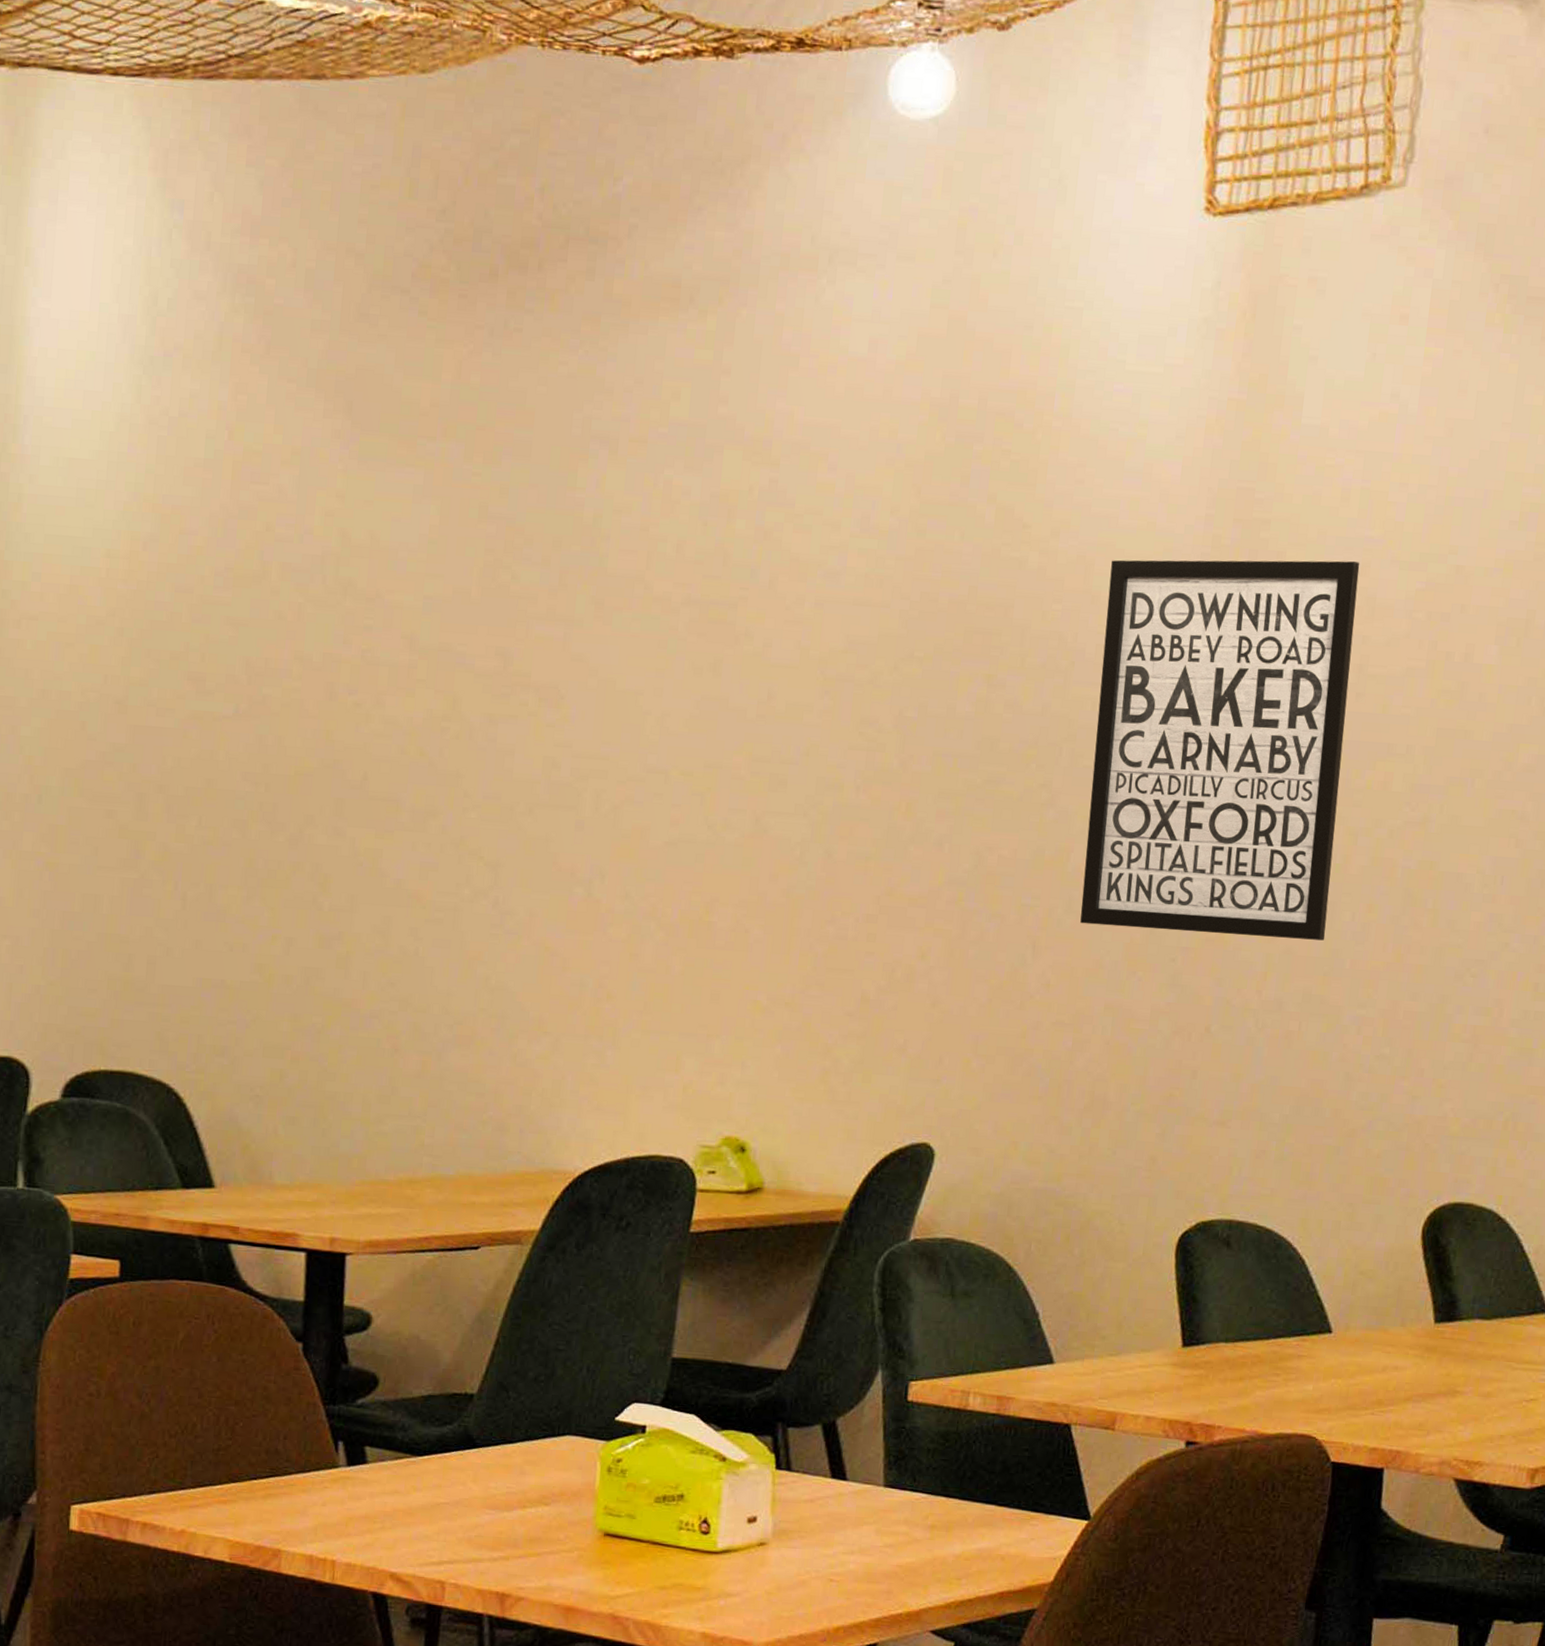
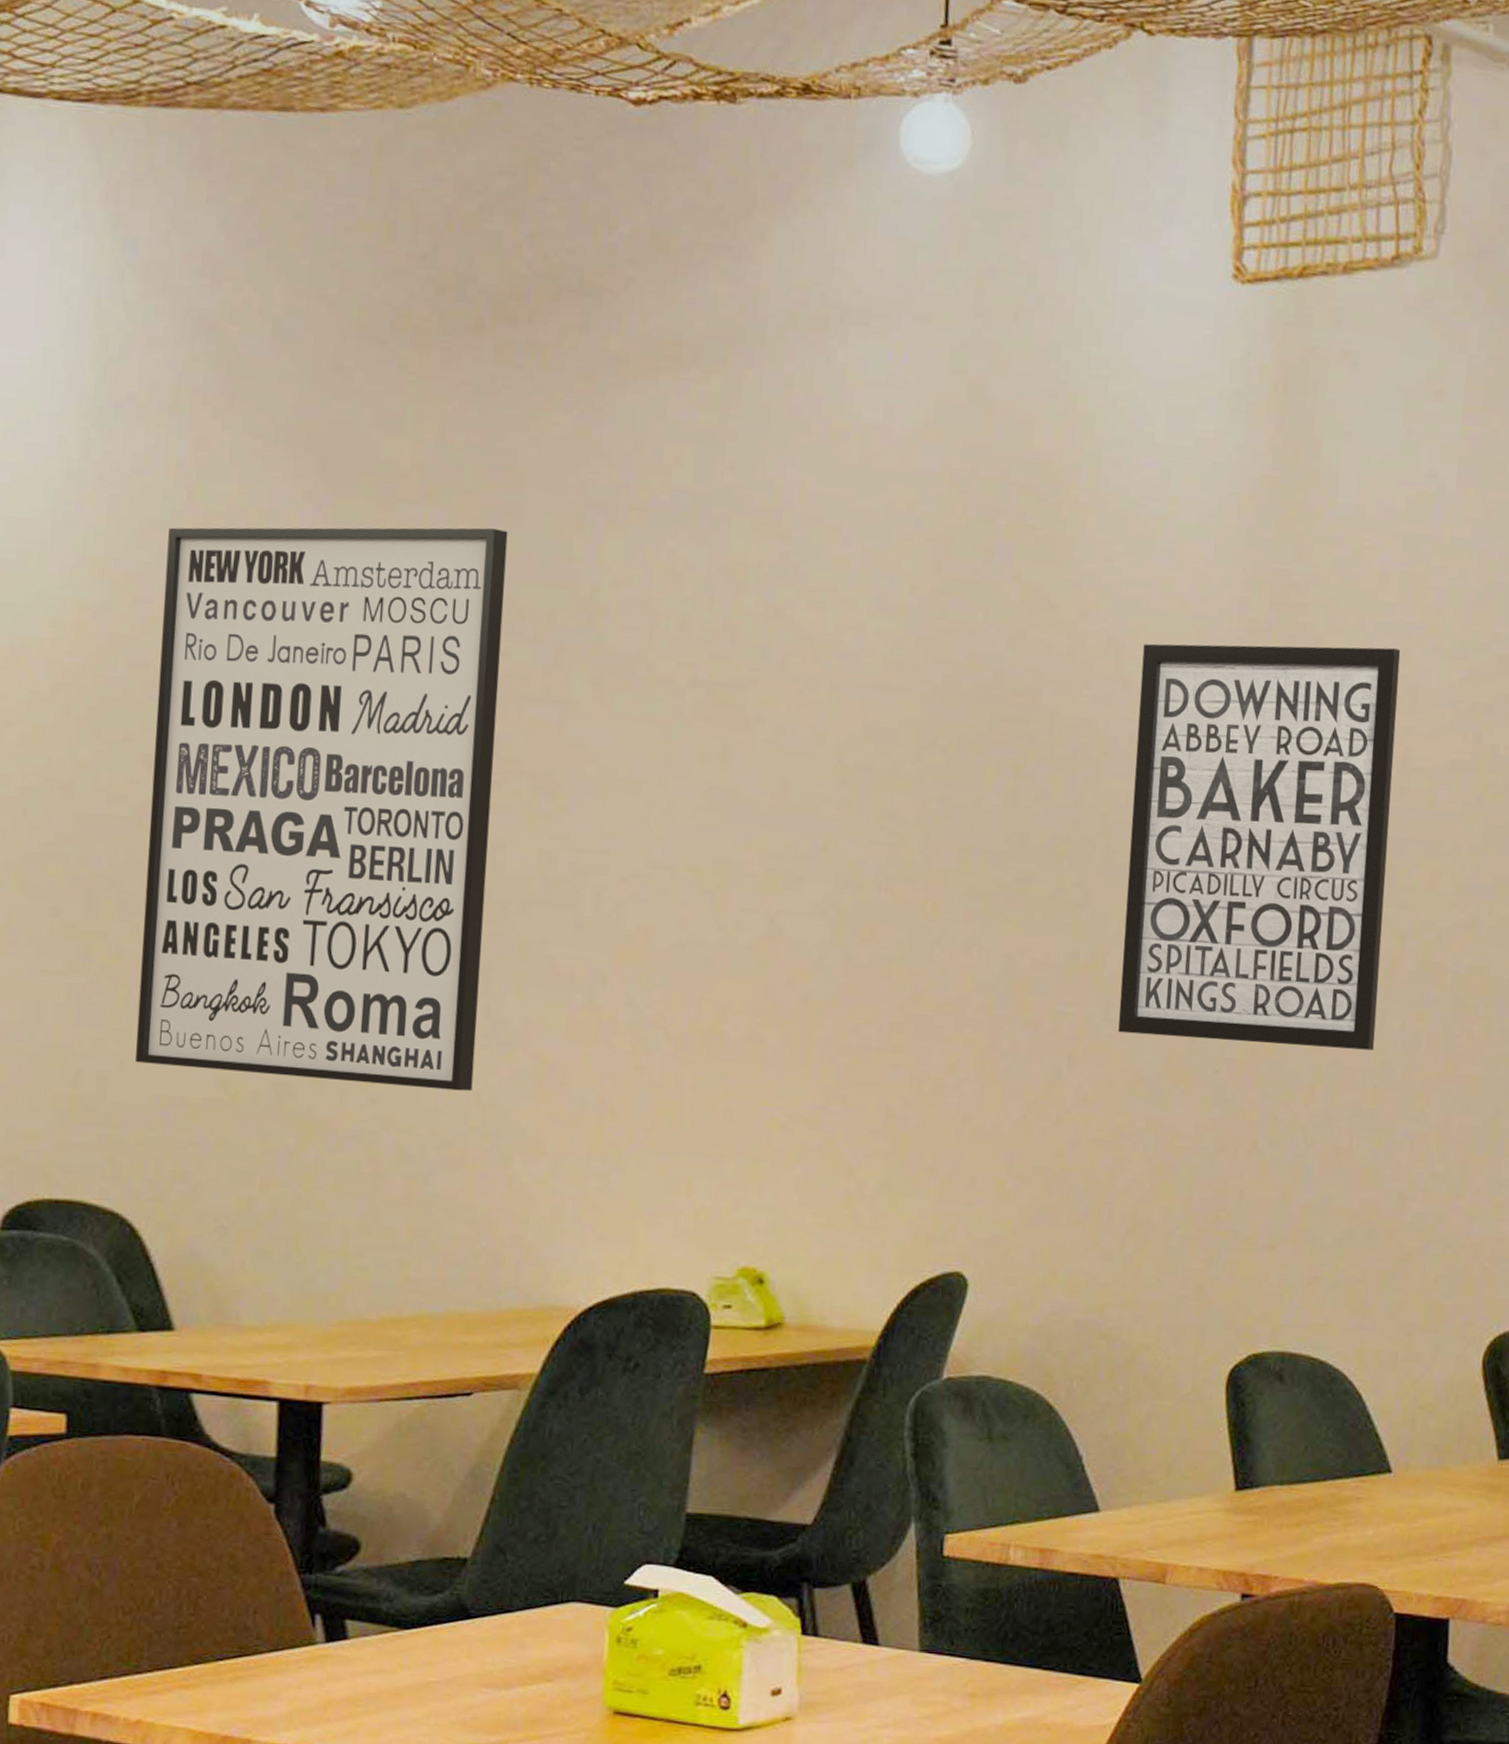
wall art: none [180,461,518,976] -> present [135,527,508,1092]

